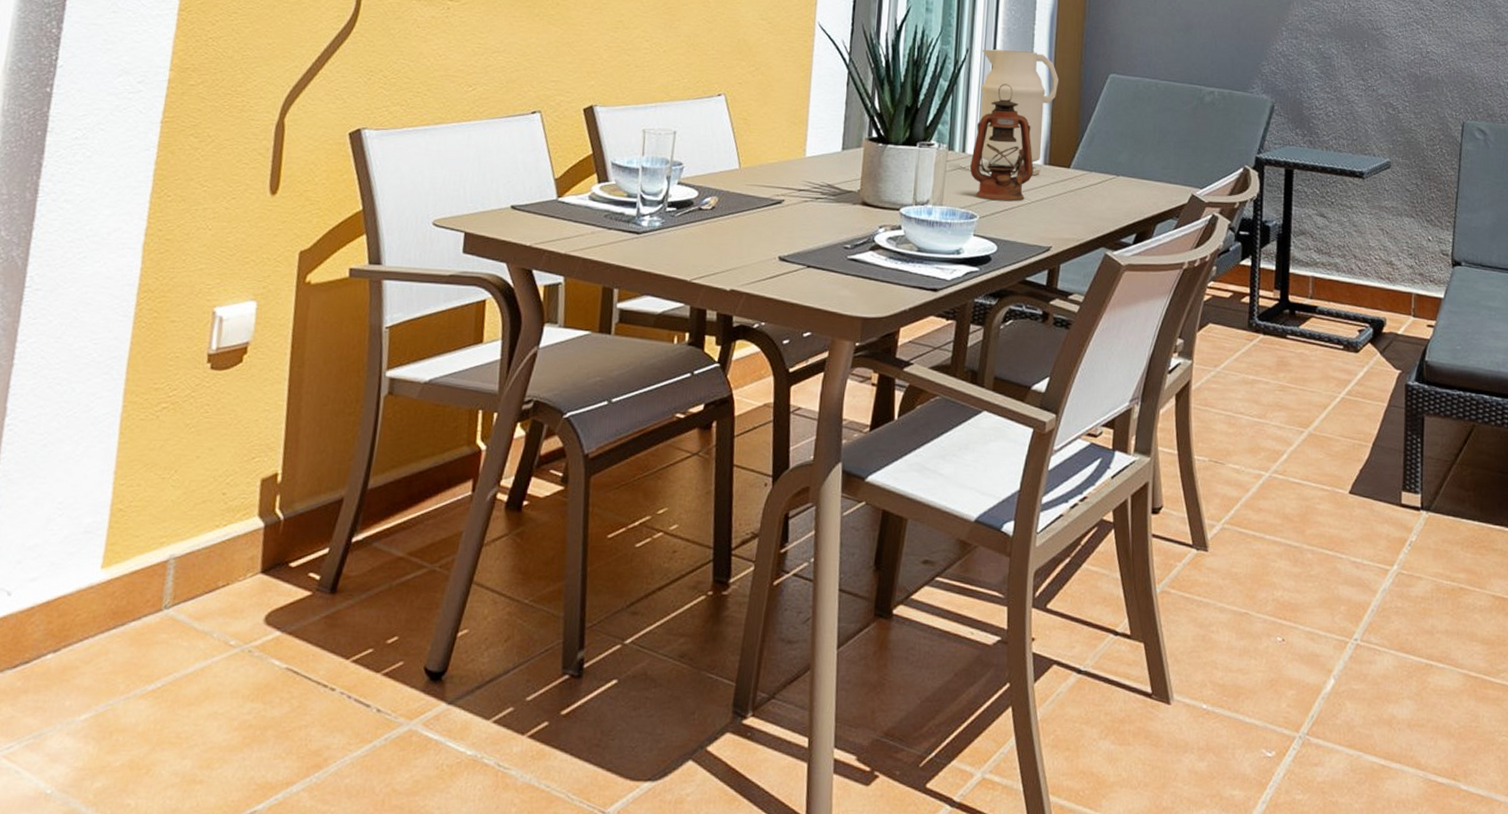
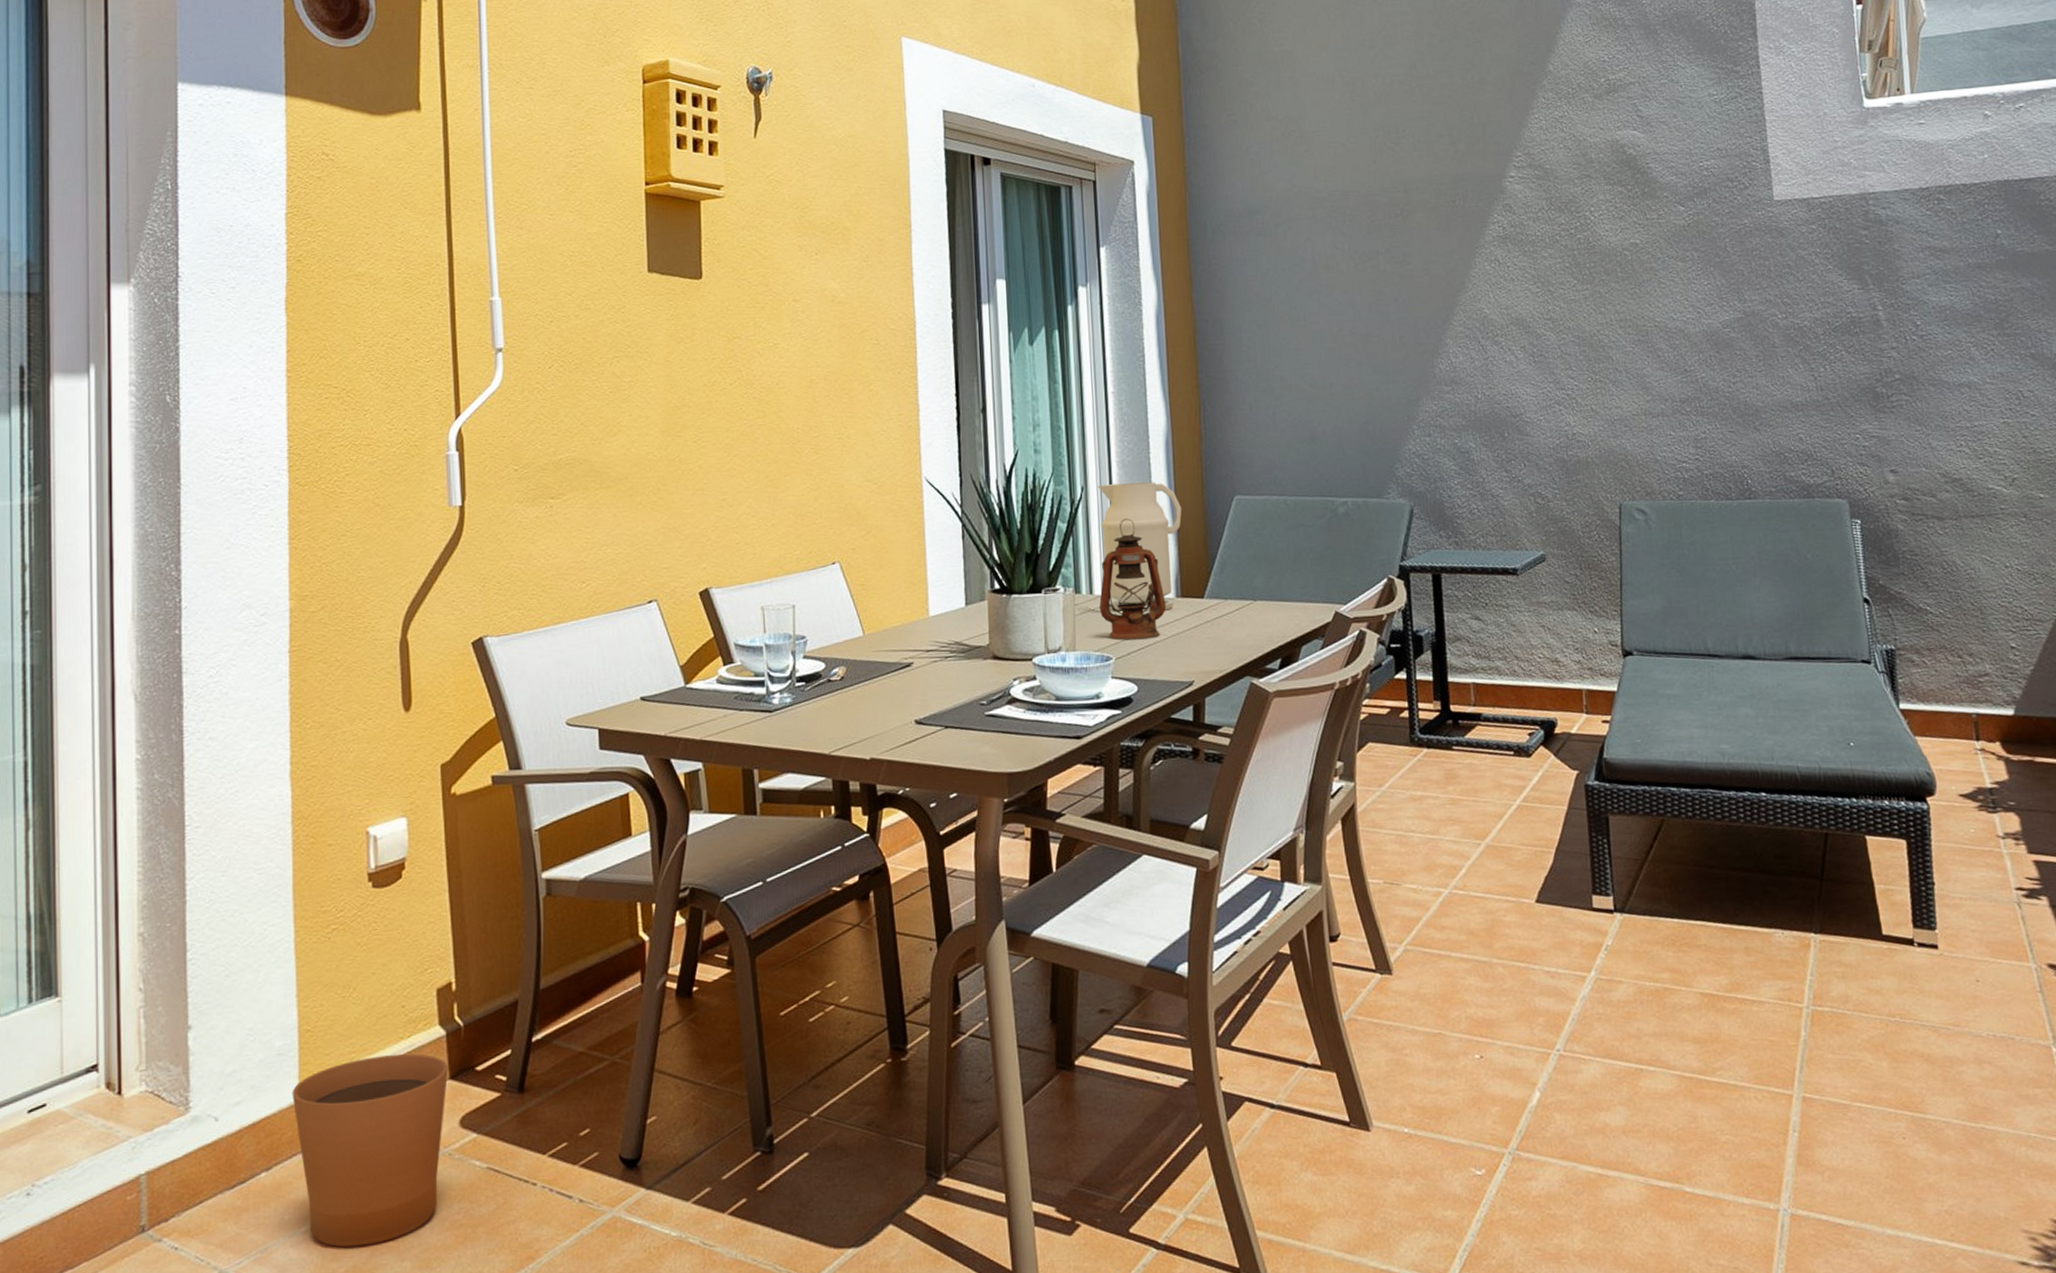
planter: none [90,542,262,740] -> present [292,1053,449,1248]

